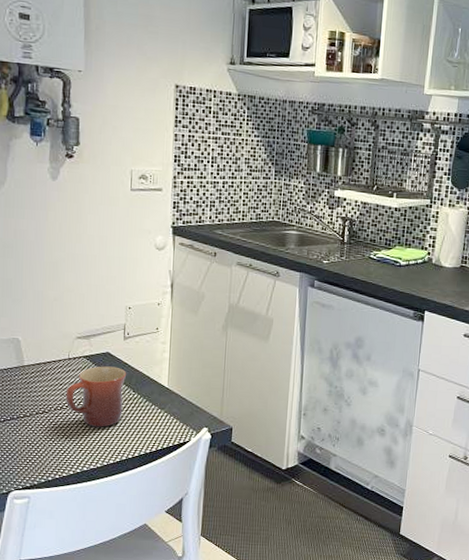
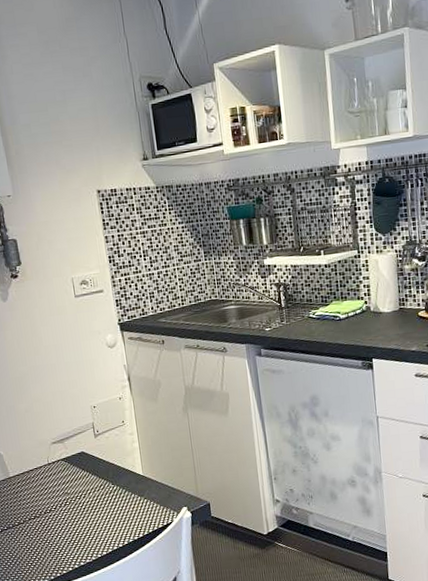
mug: present [65,366,127,428] -> none [51,464,107,524]

